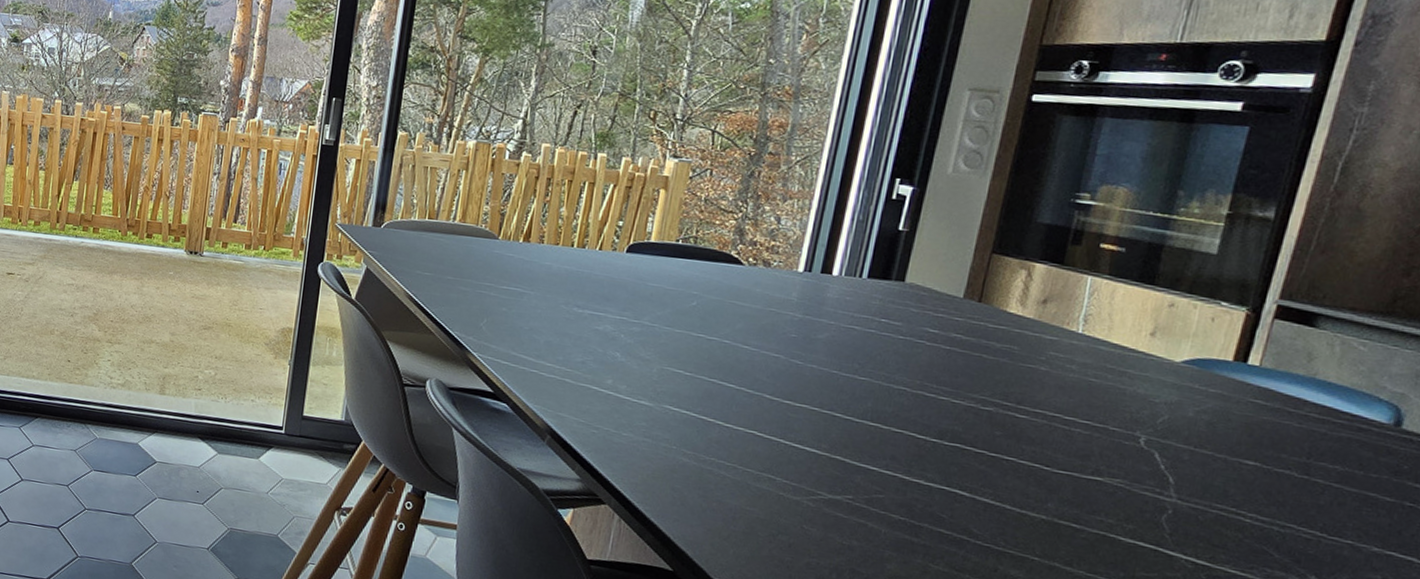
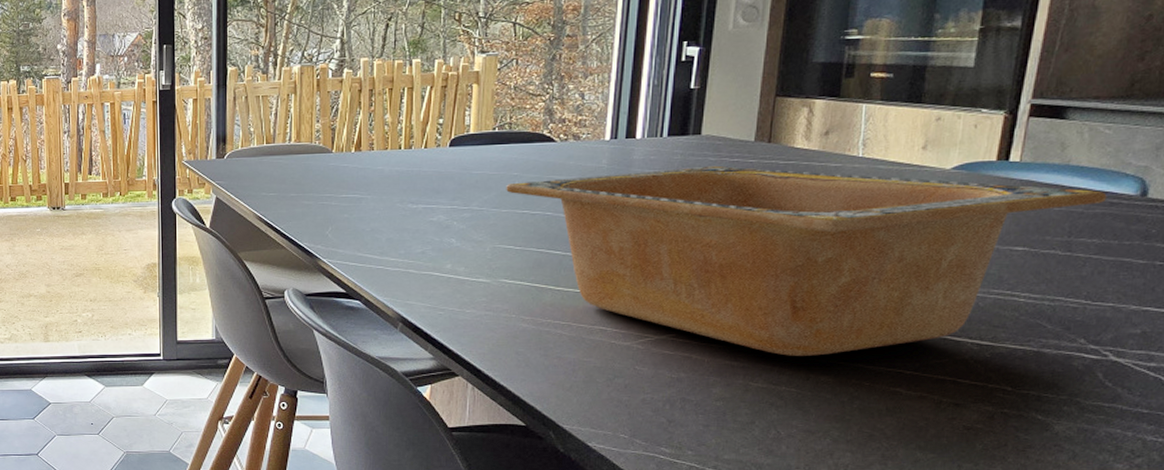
serving bowl: none [682,302,1356,549] -> present [506,165,1107,356]

